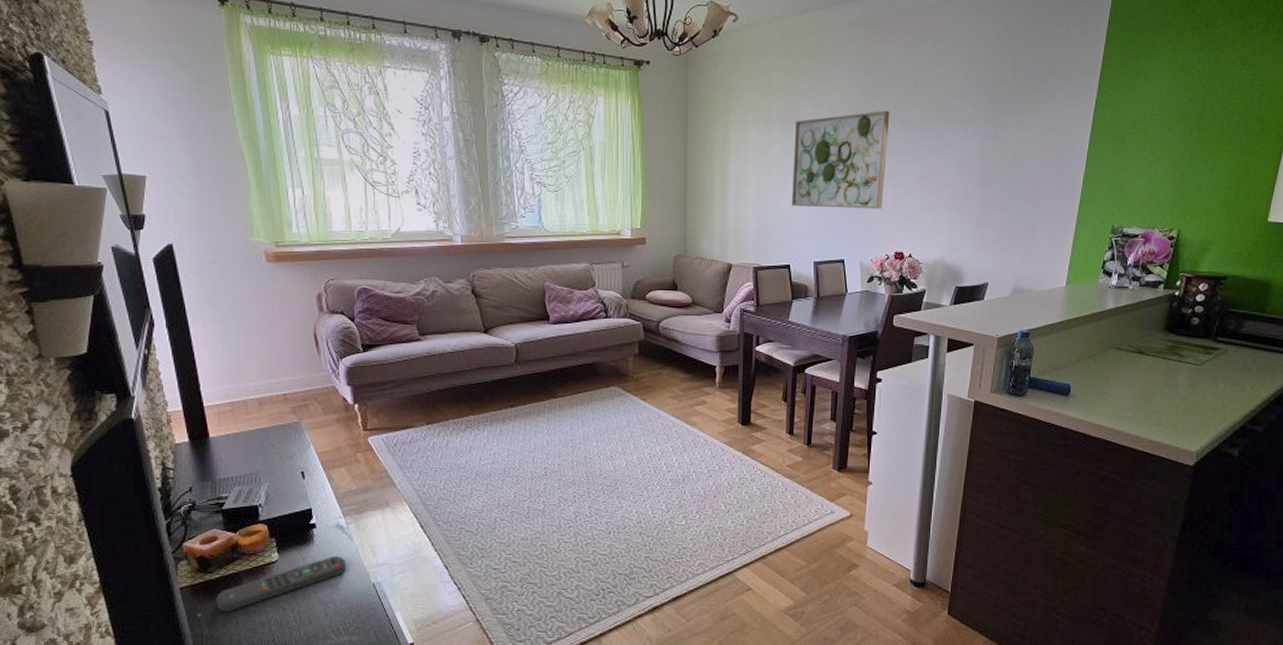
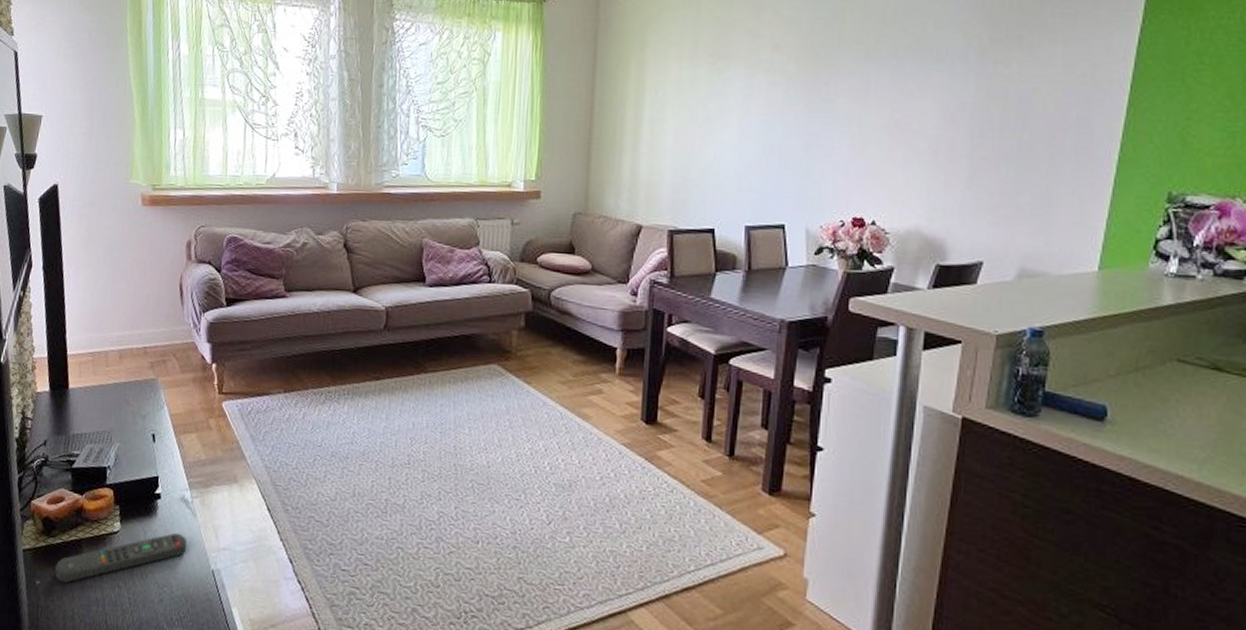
wall art: present [791,110,890,209] -> none [718,43,850,164]

